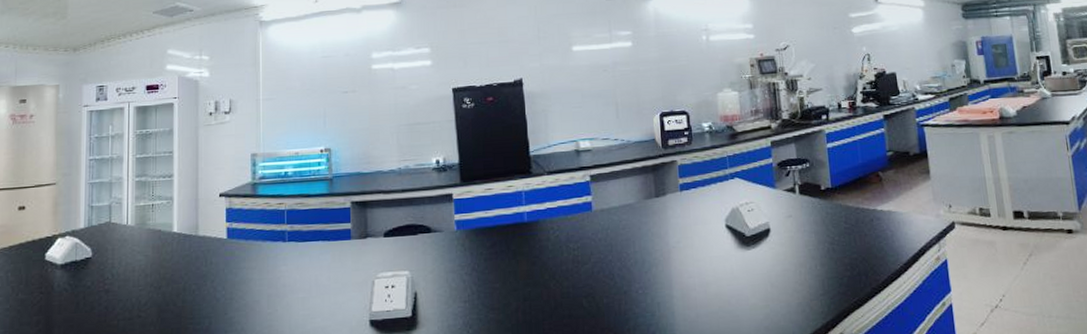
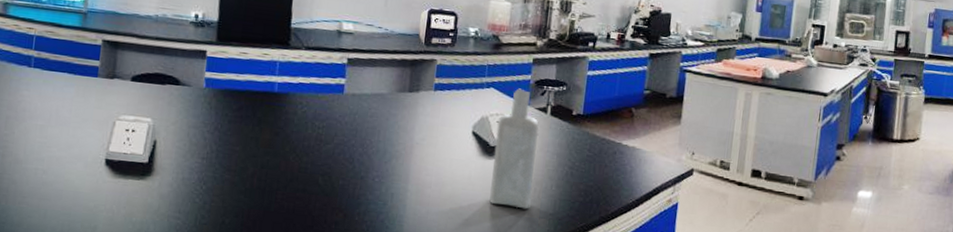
bottle: none [748,173,800,296] -> present [489,88,540,210]

